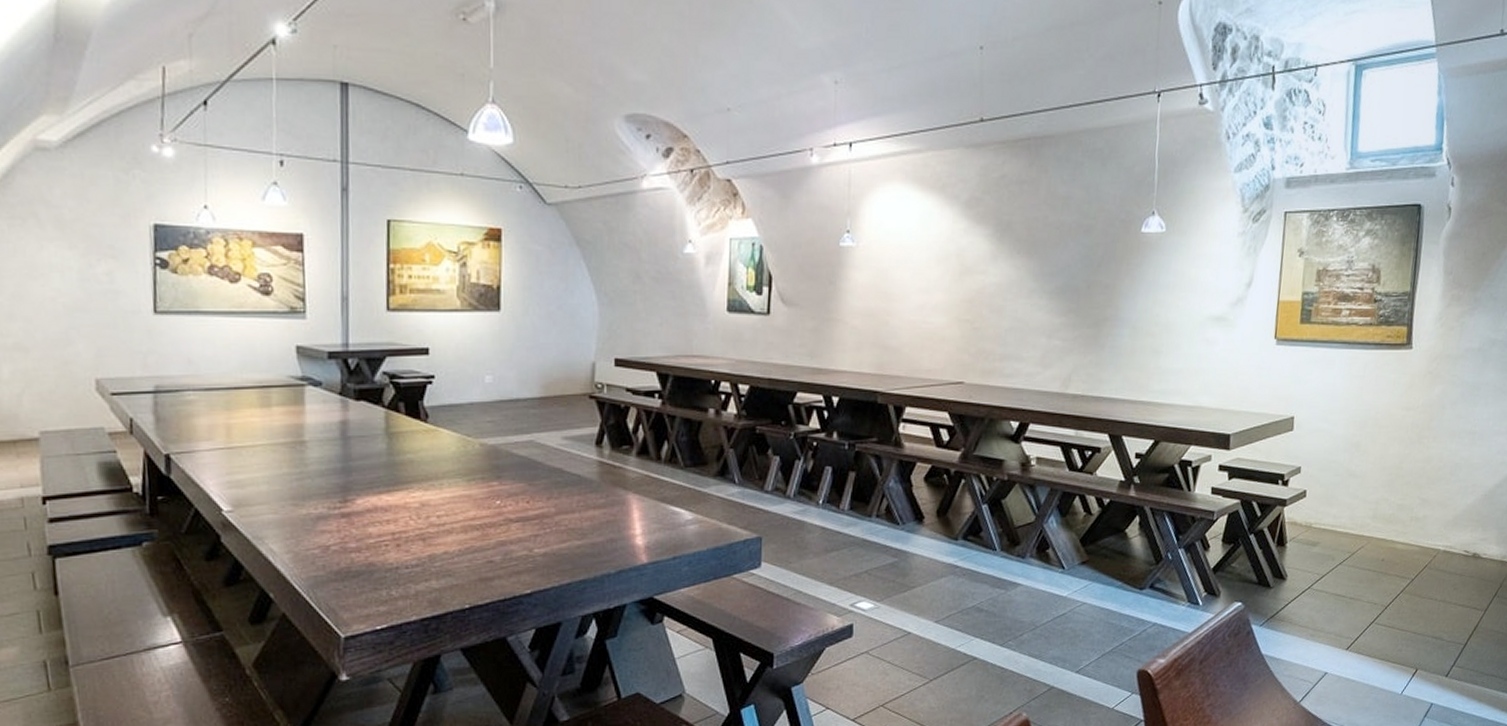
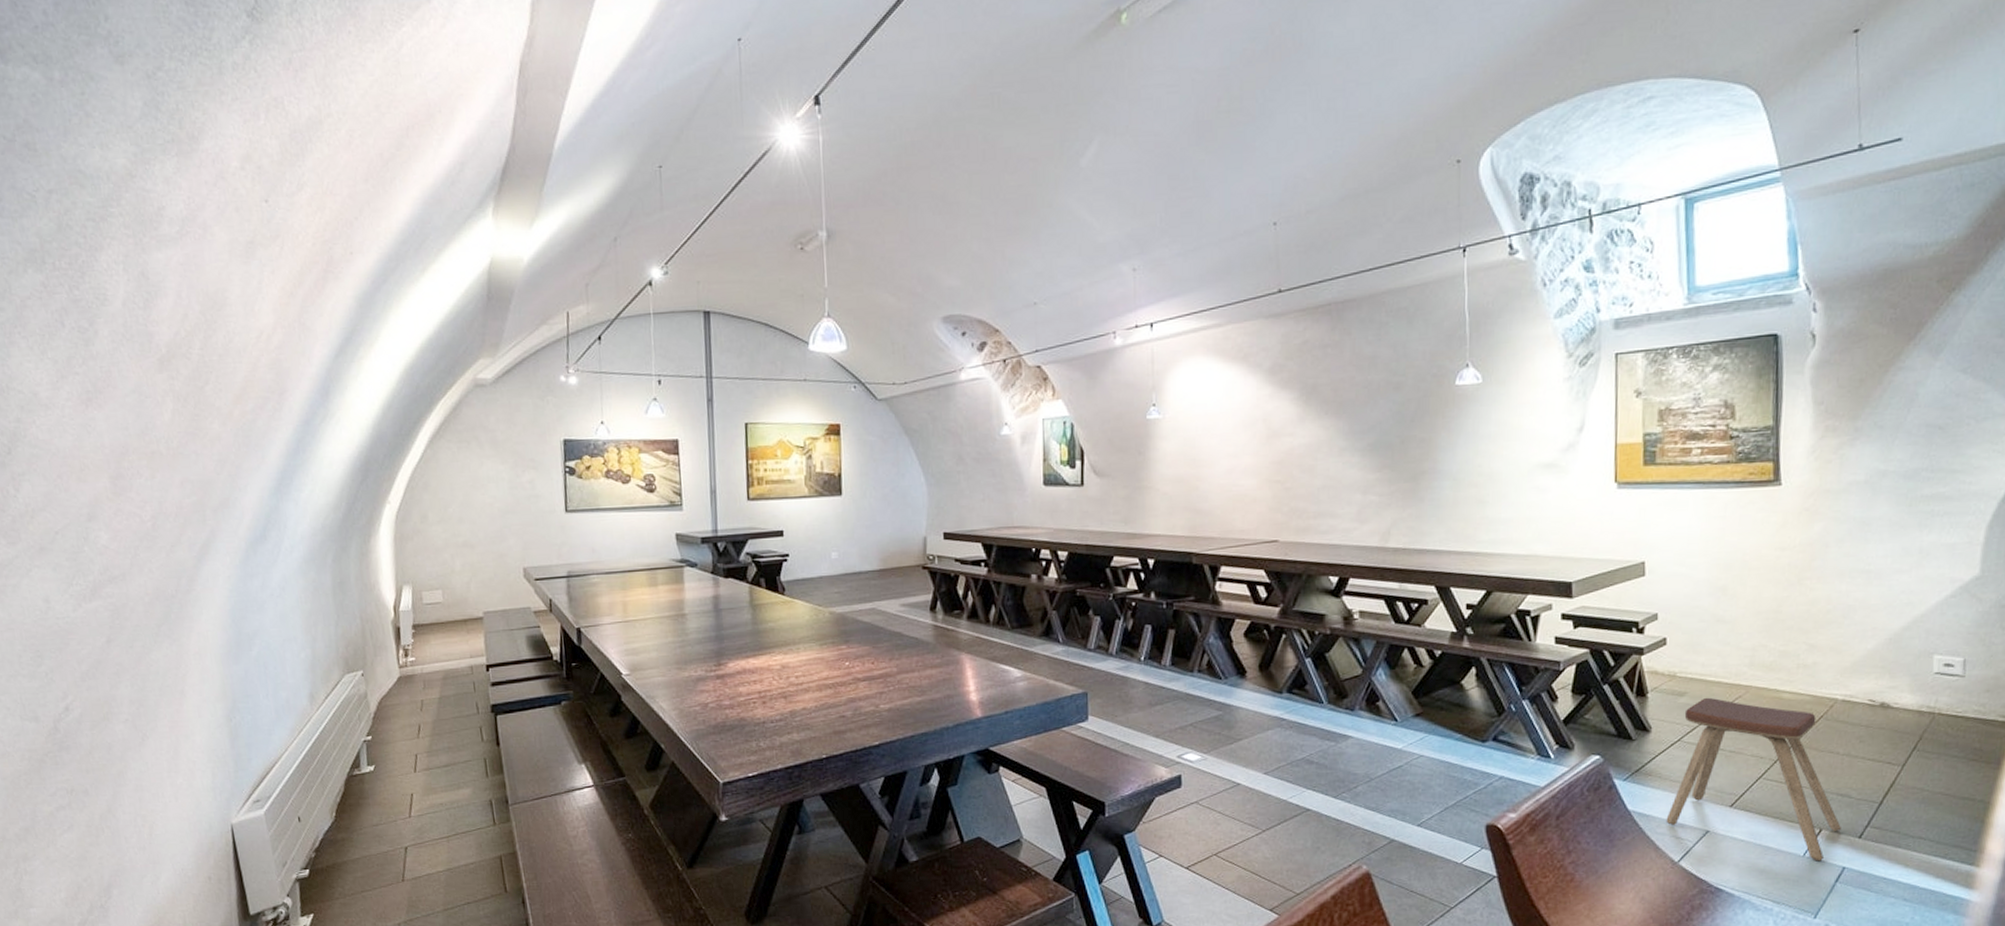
music stool: none [1292,547,1434,699] -> present [1666,697,1843,862]

